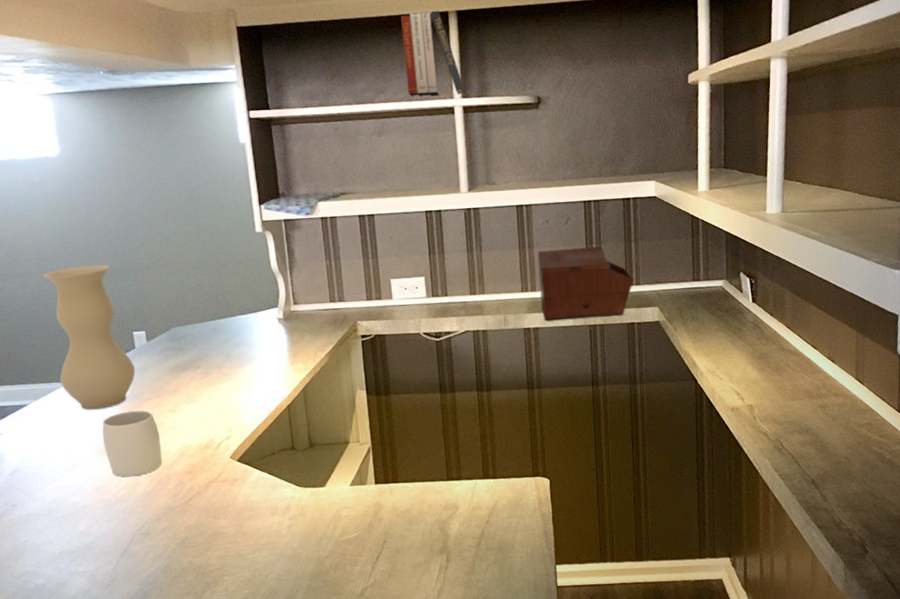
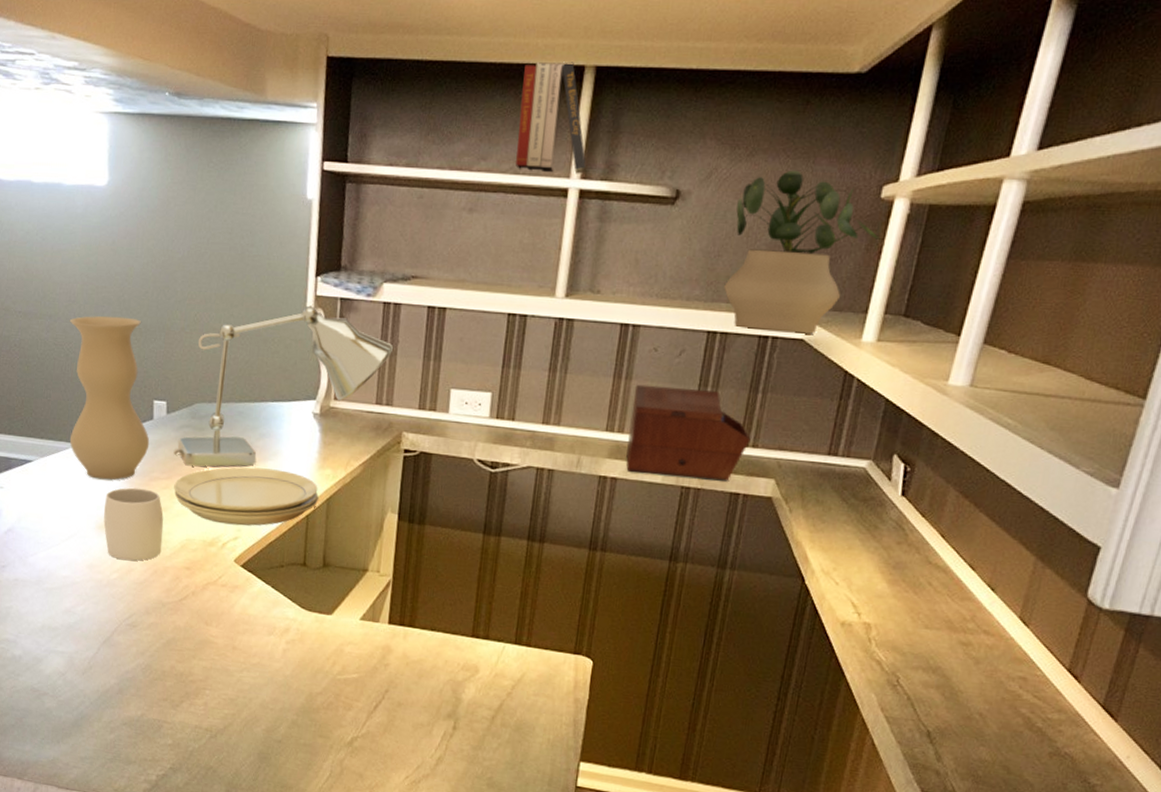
desk lamp: none [158,230,337,383] -> present [173,305,394,467]
plate: none [164,371,295,428] -> present [174,467,319,526]
potted plant: none [585,70,695,195] -> present [724,170,881,334]

